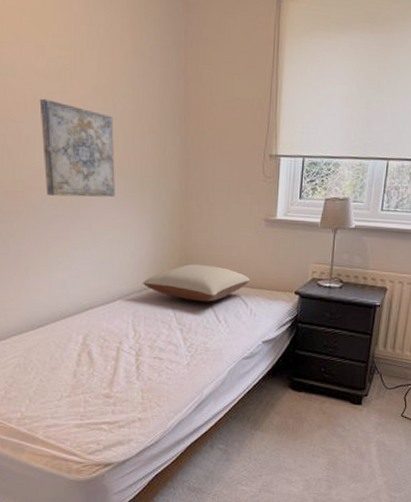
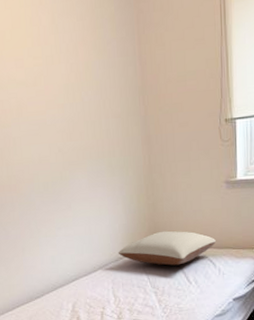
wall art: present [39,98,115,198] -> none [22,103,89,185]

